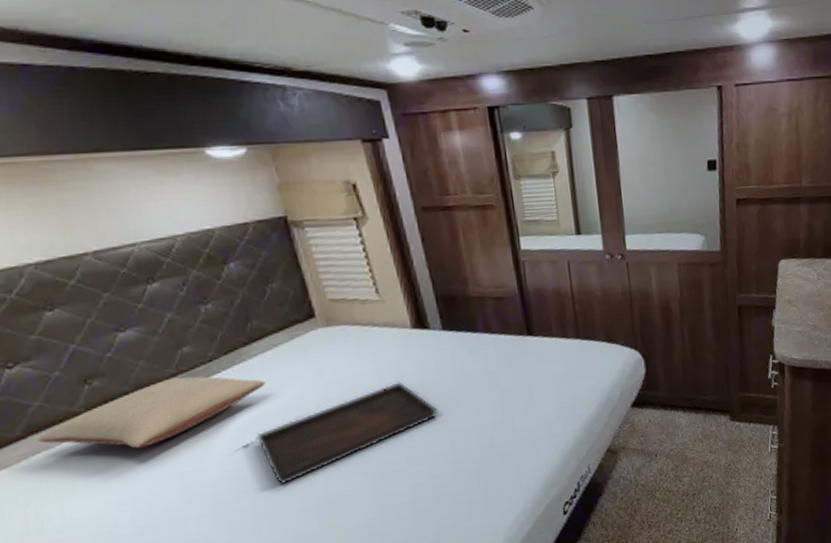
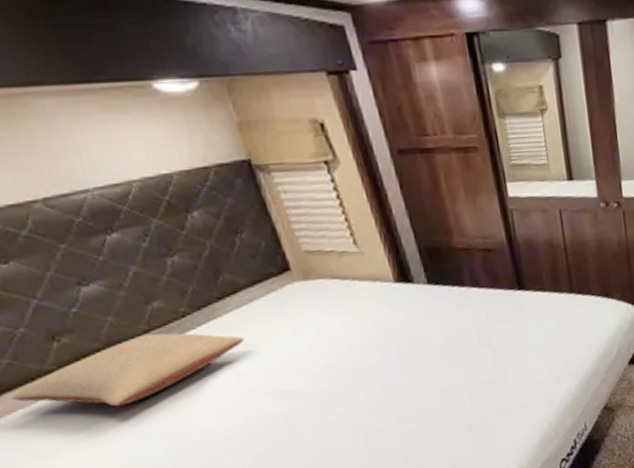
serving tray: present [255,382,438,485] -> none [239,338,427,442]

